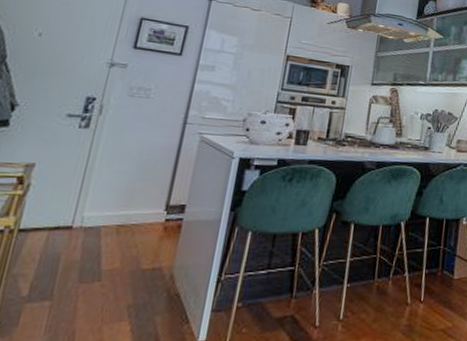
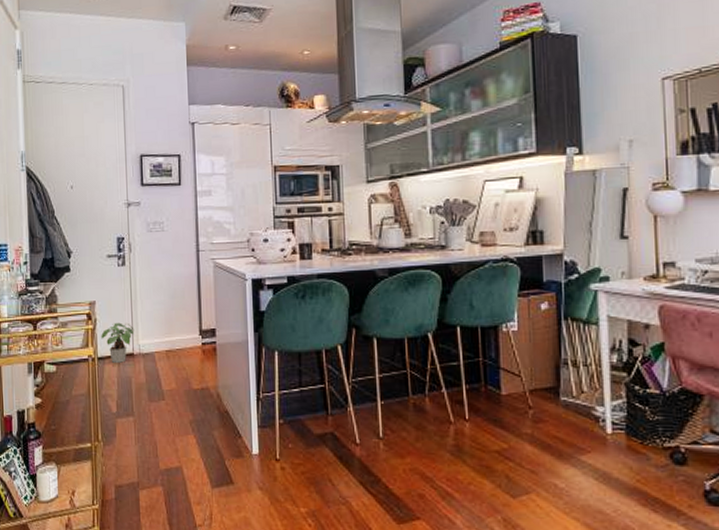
potted plant: none [30,190,82,237] -> present [101,322,135,363]

